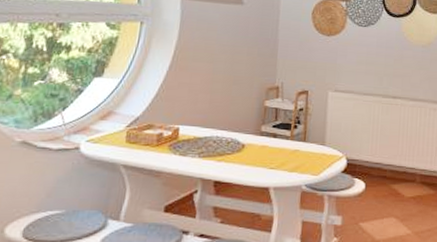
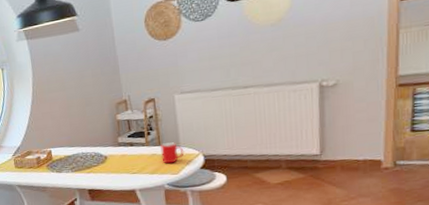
cup: none [304,140,329,163] -> present [160,142,185,164]

